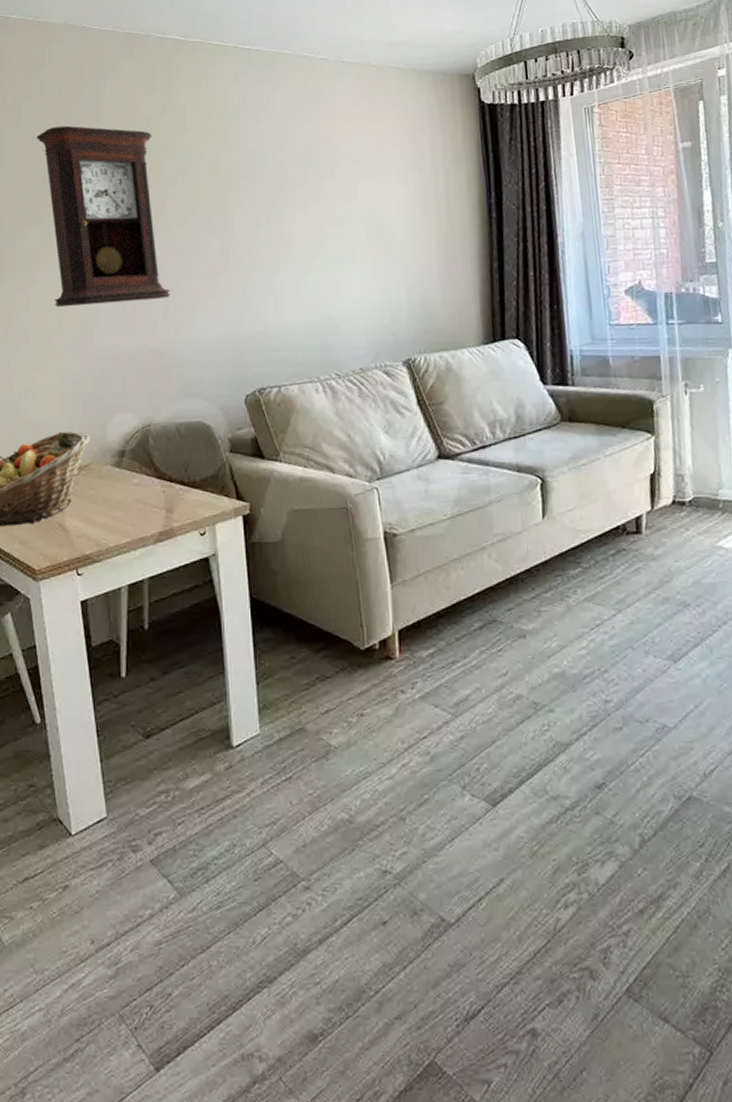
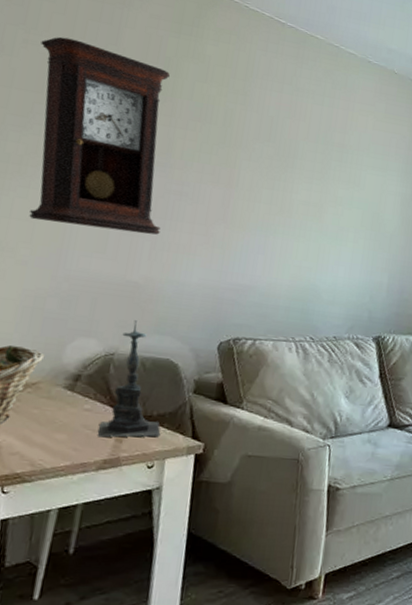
candle holder: none [150,387,207,510] -> present [98,320,161,438]

